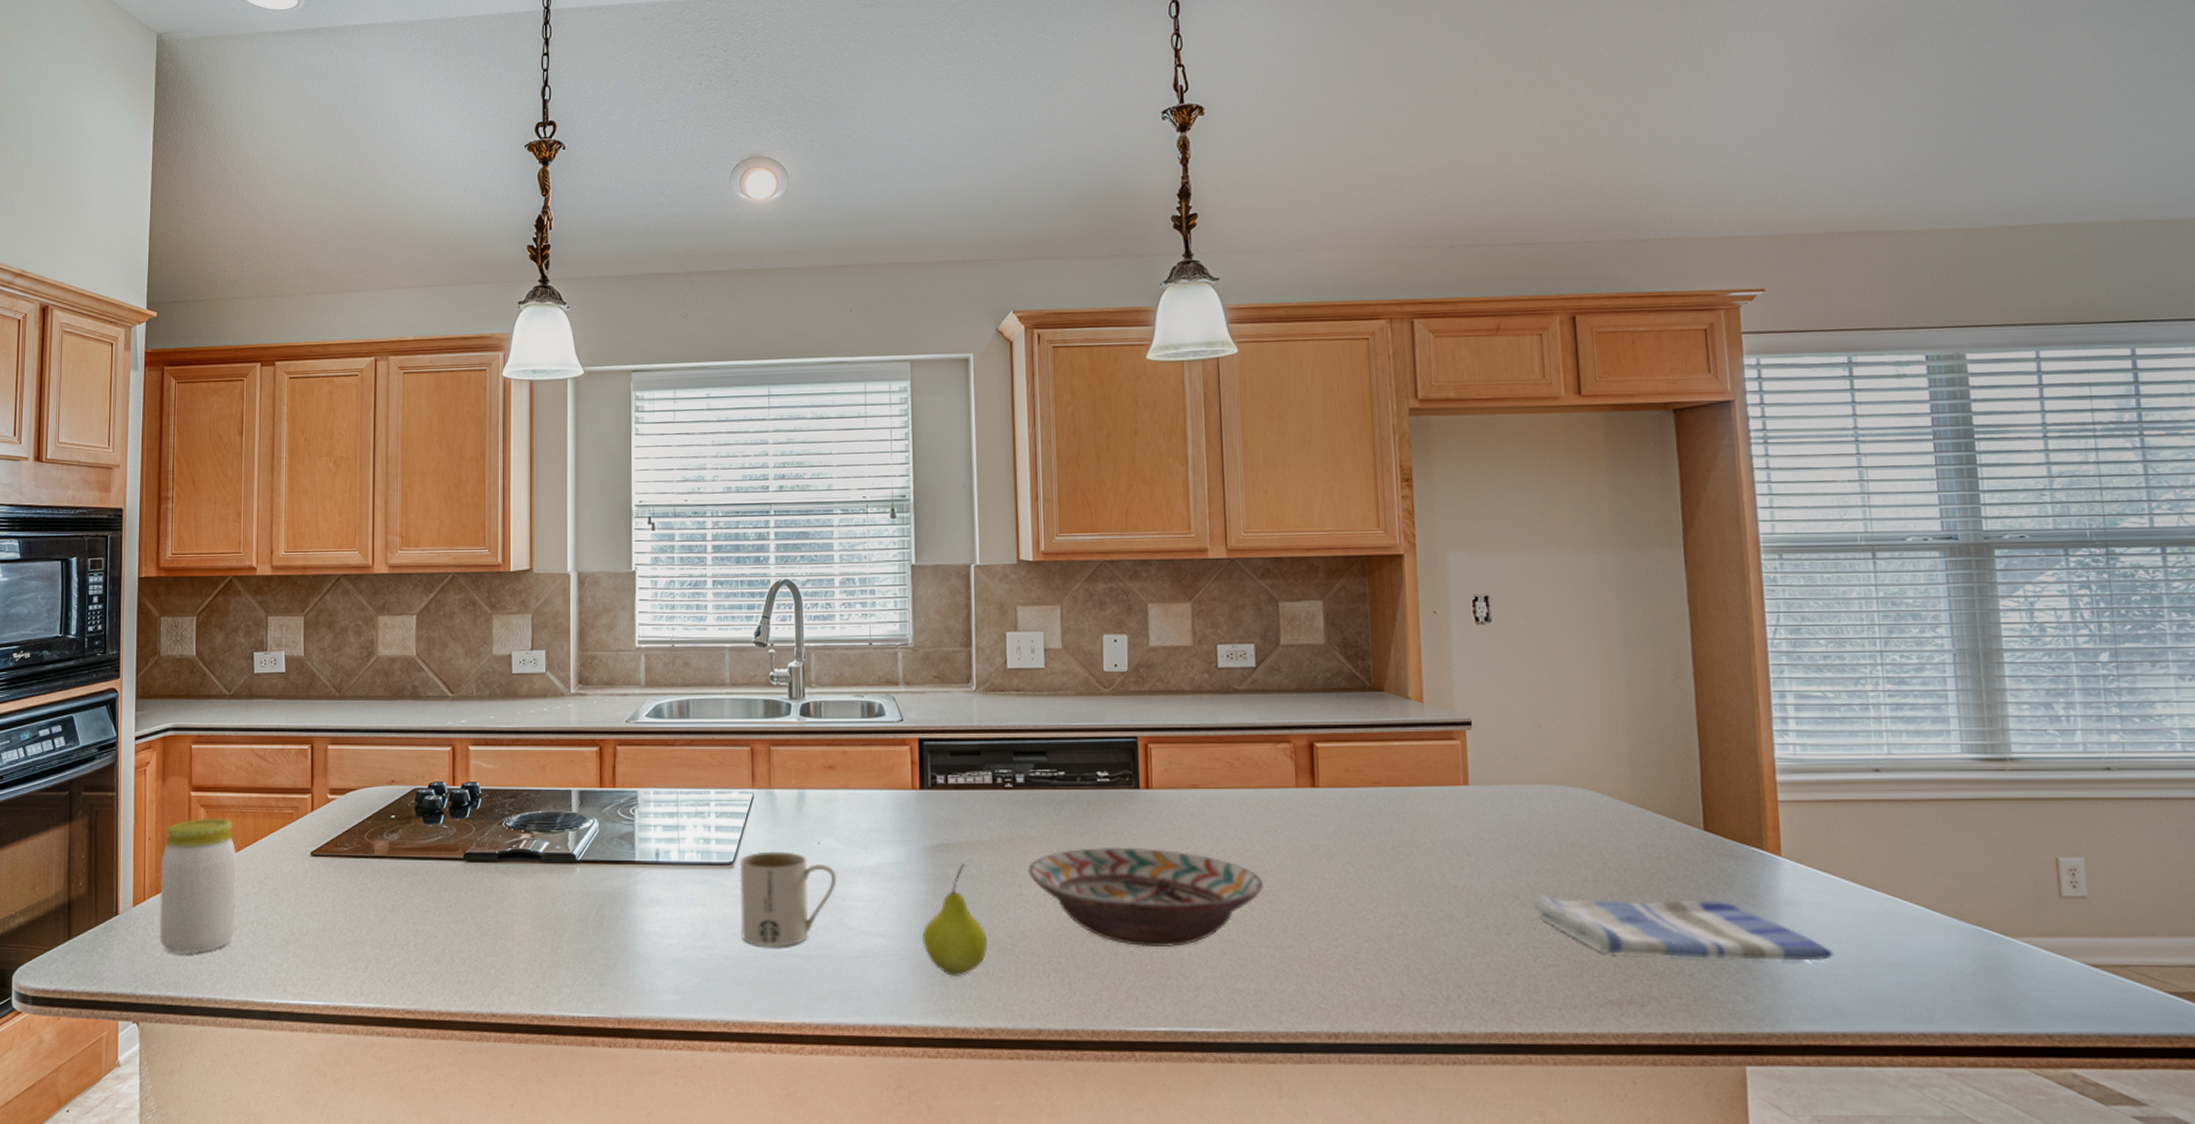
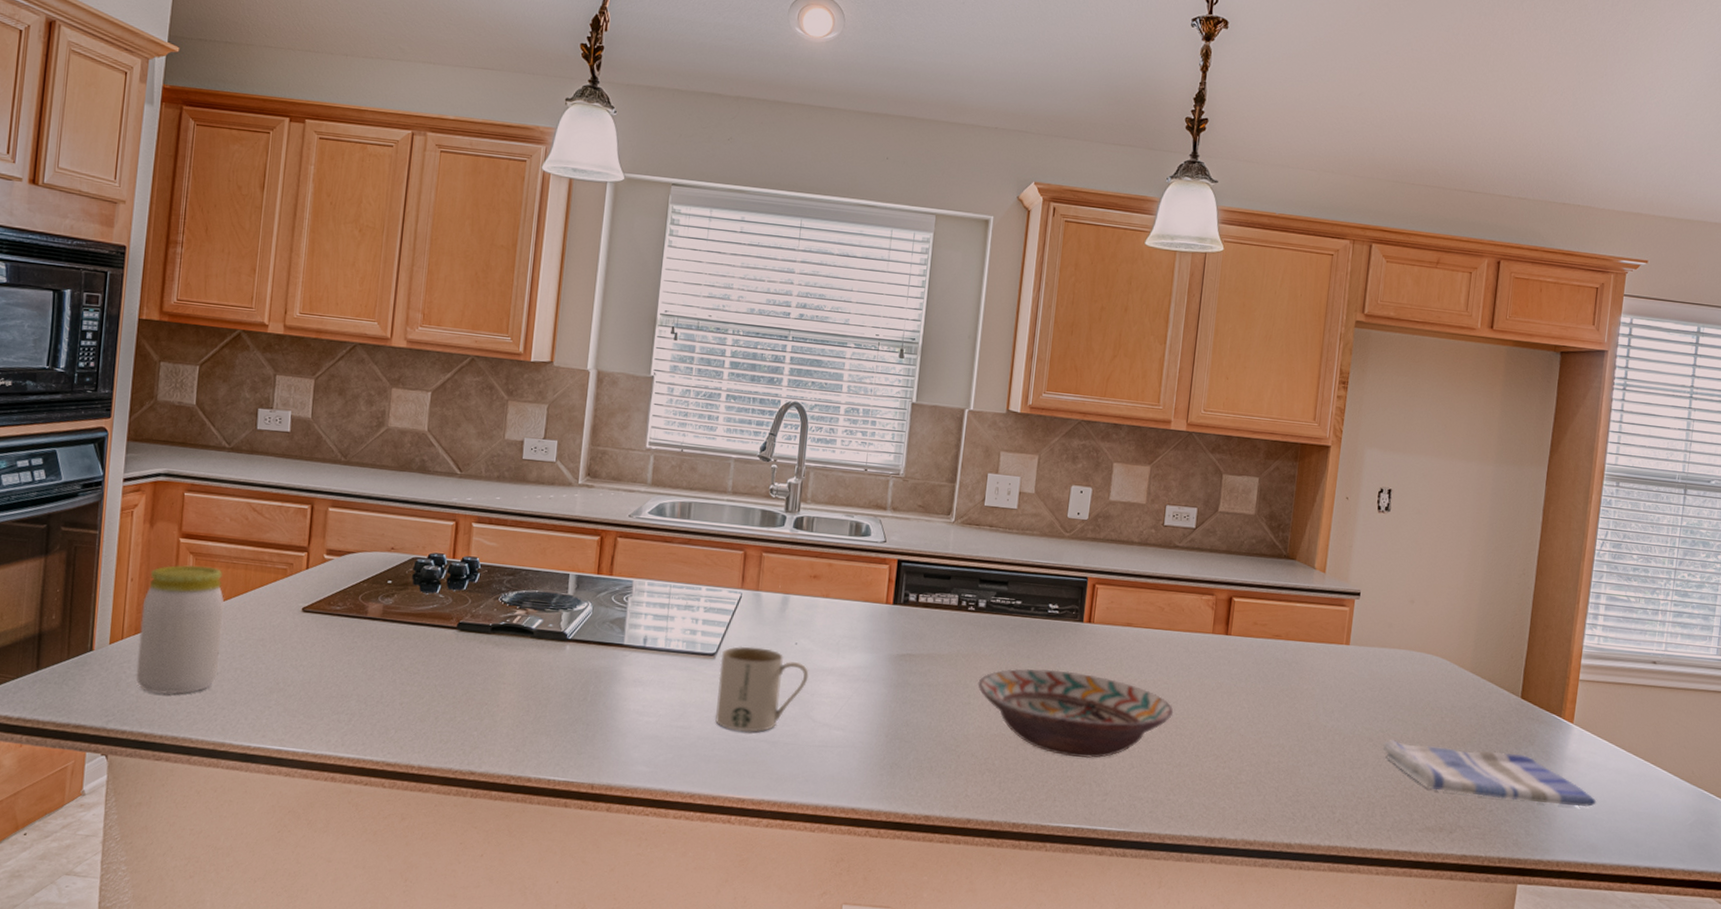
fruit: present [921,863,988,978] -> none [877,672,935,770]

